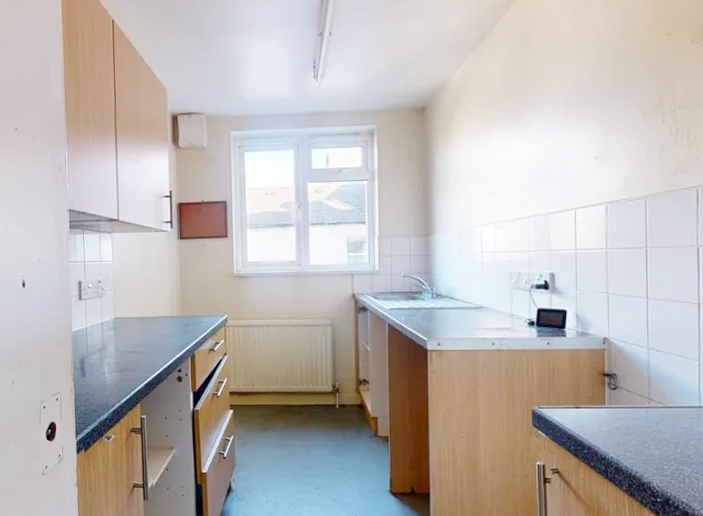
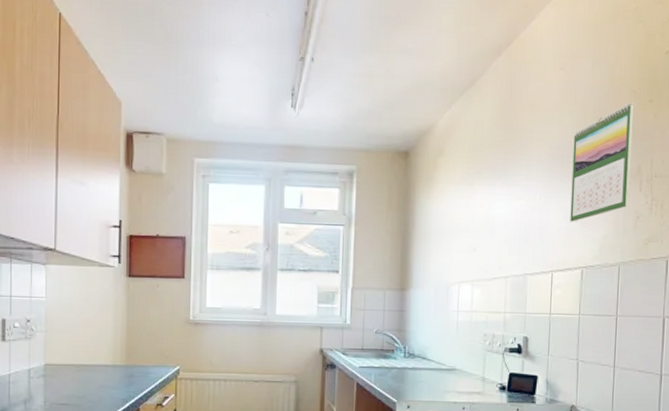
calendar: none [589,38,652,160] -> present [570,102,634,222]

